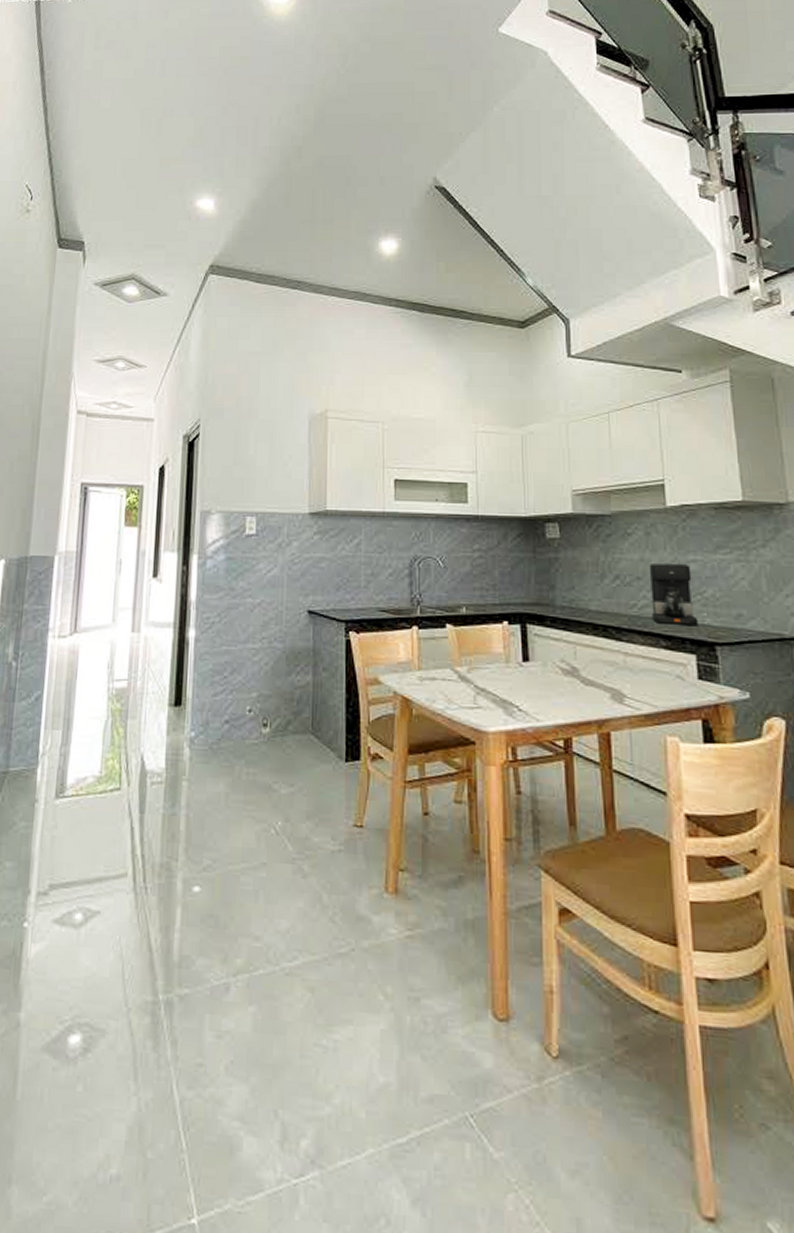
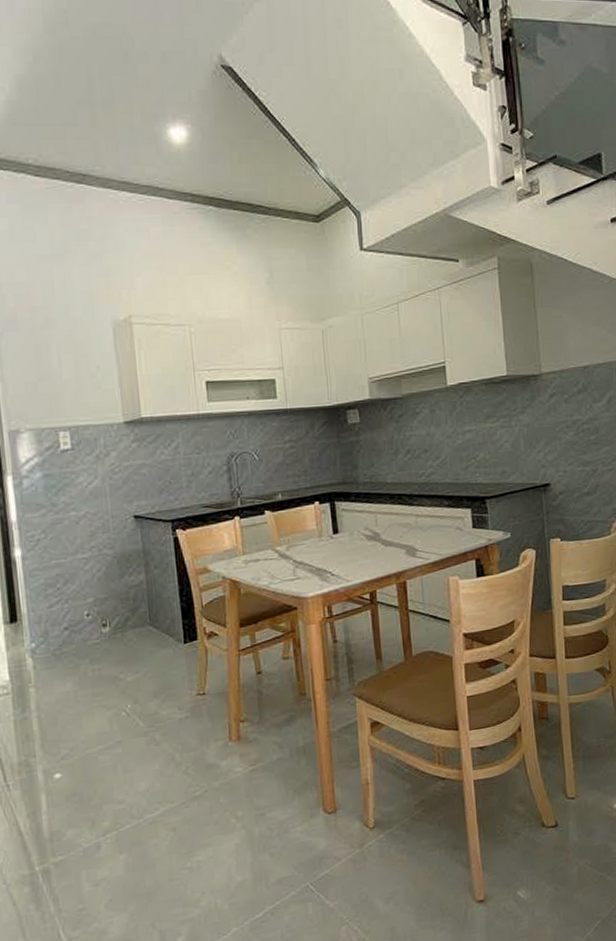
coffee maker: present [649,563,699,627] -> none [434,435,473,487]

